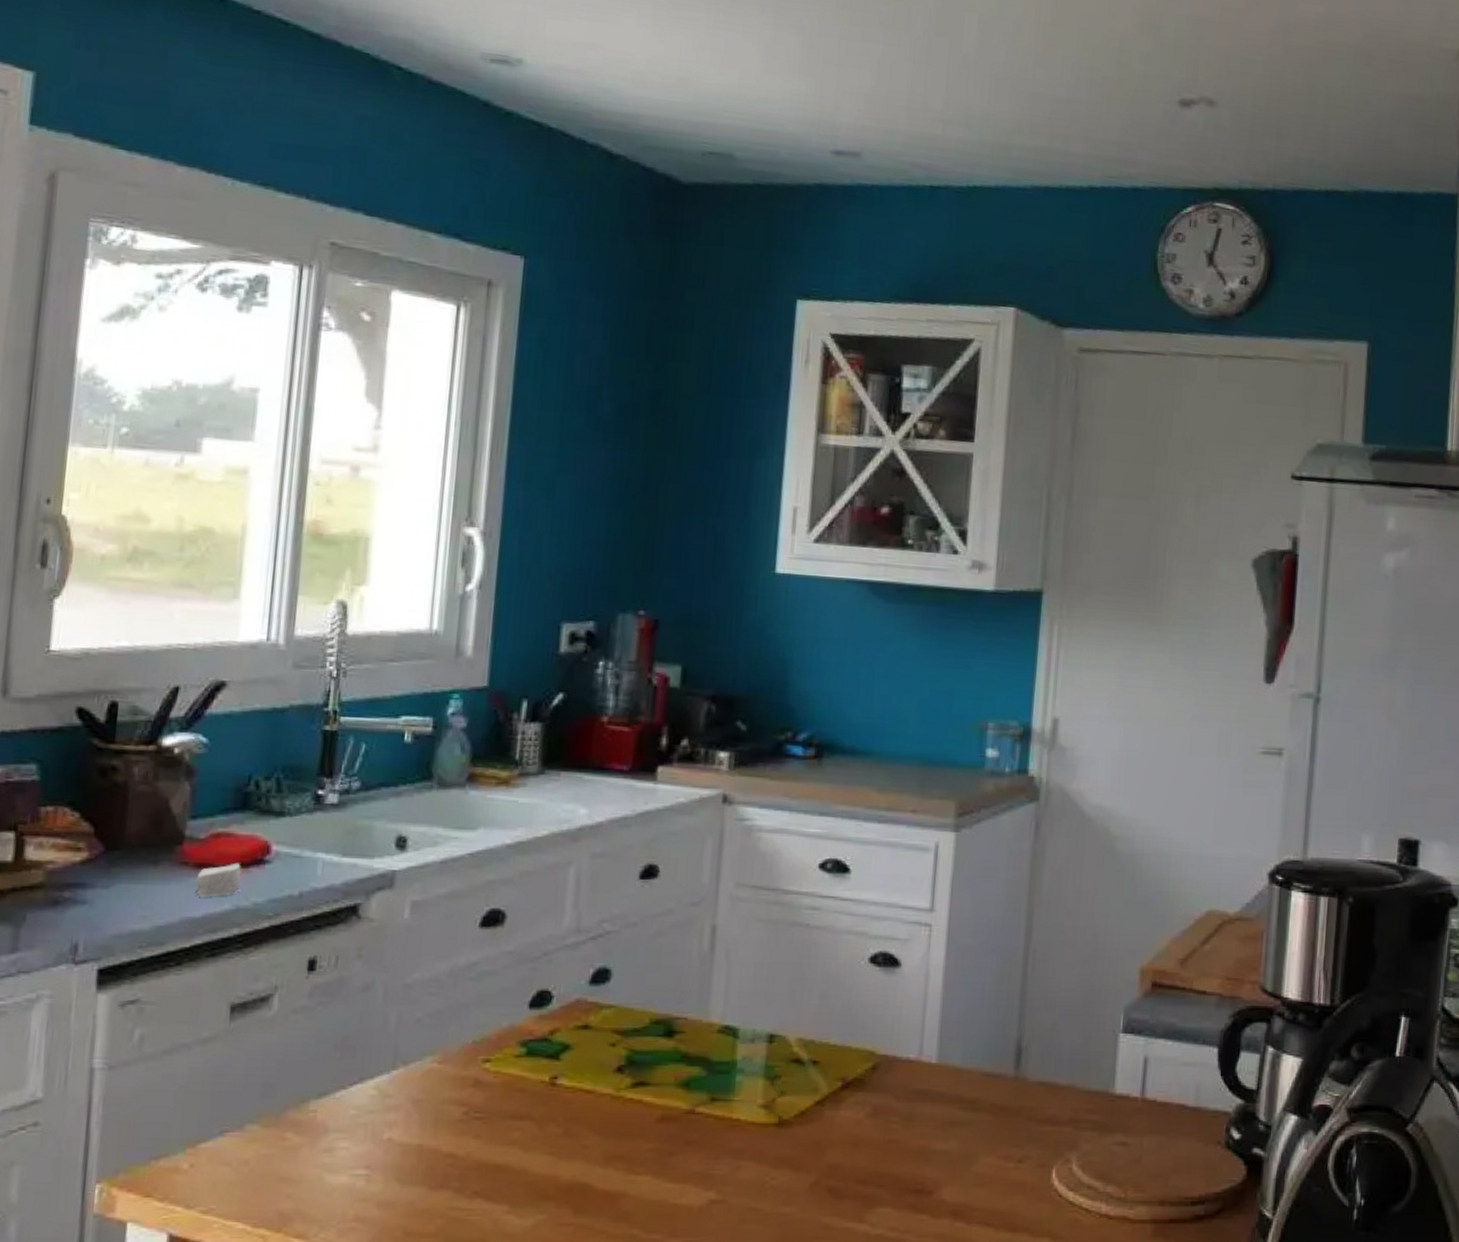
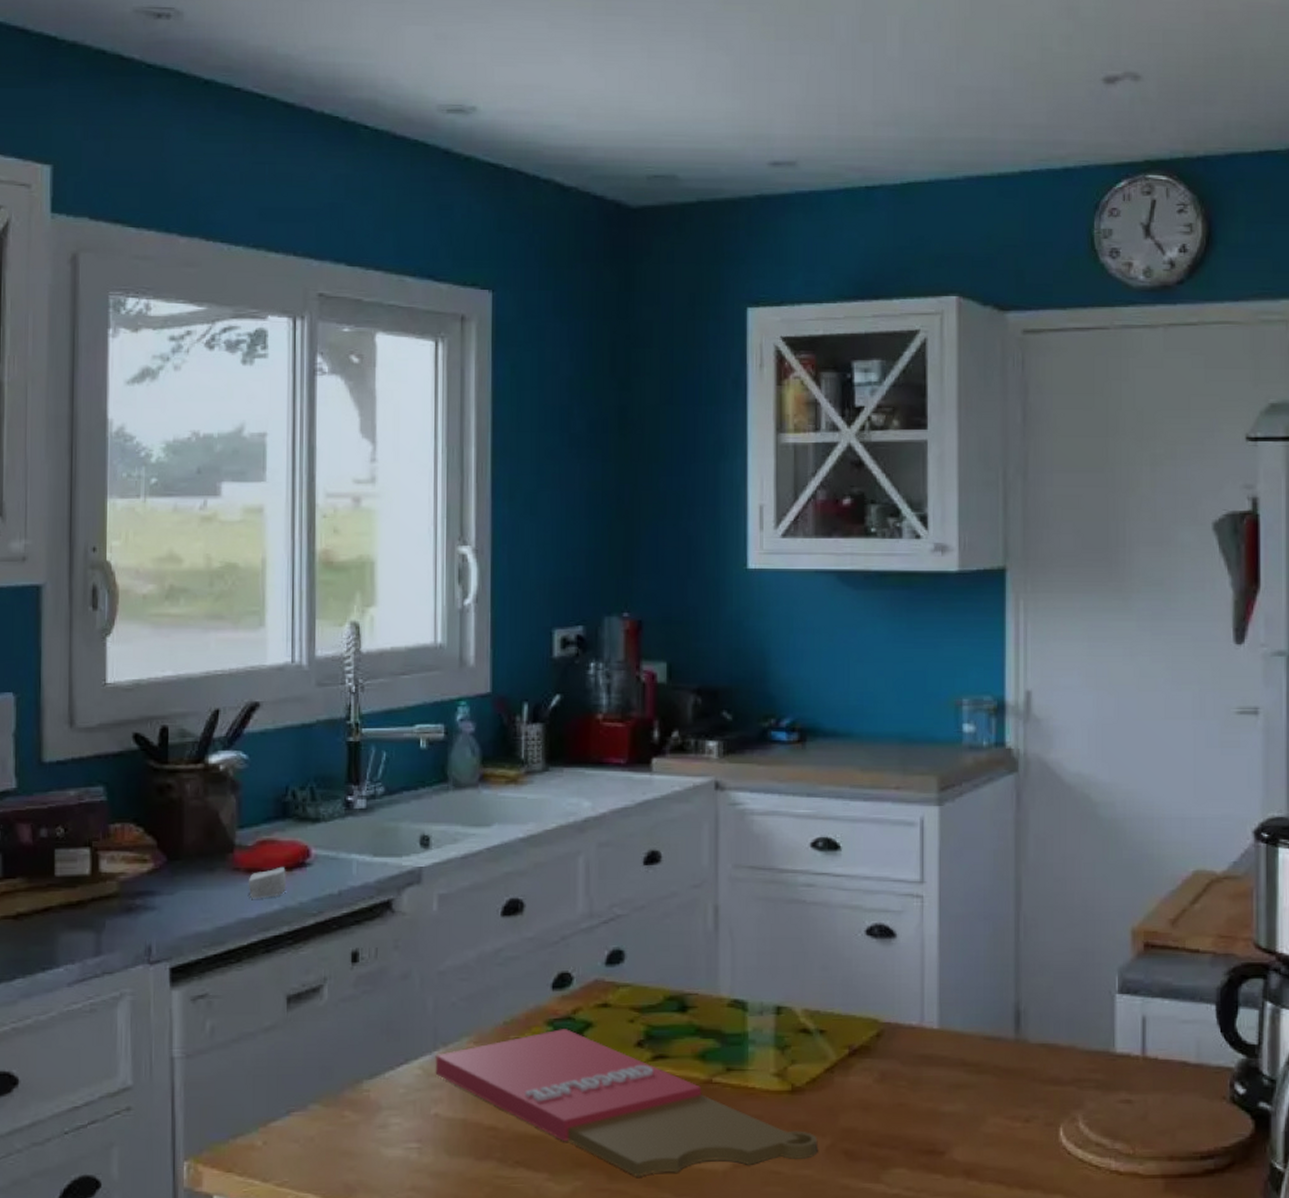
cutting board: none [392,1051,802,1212] -> present [435,1029,818,1177]

